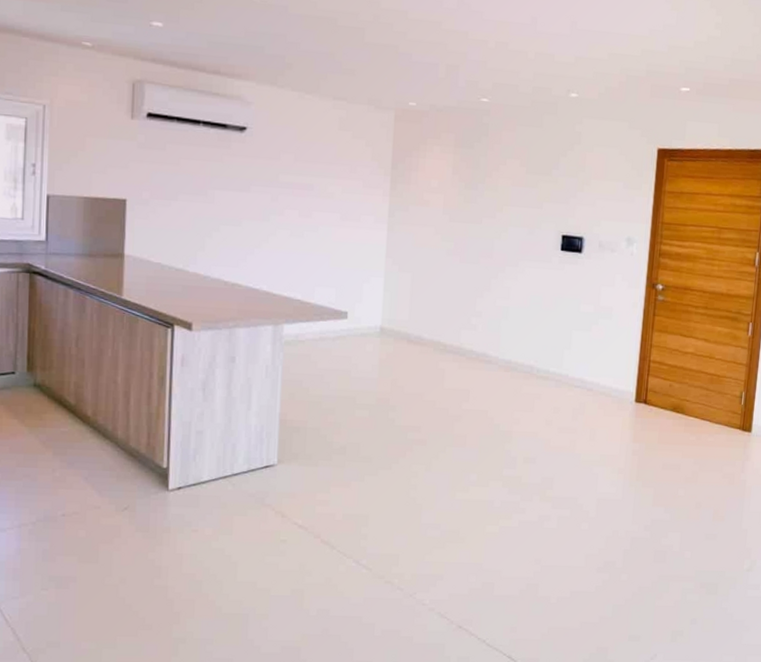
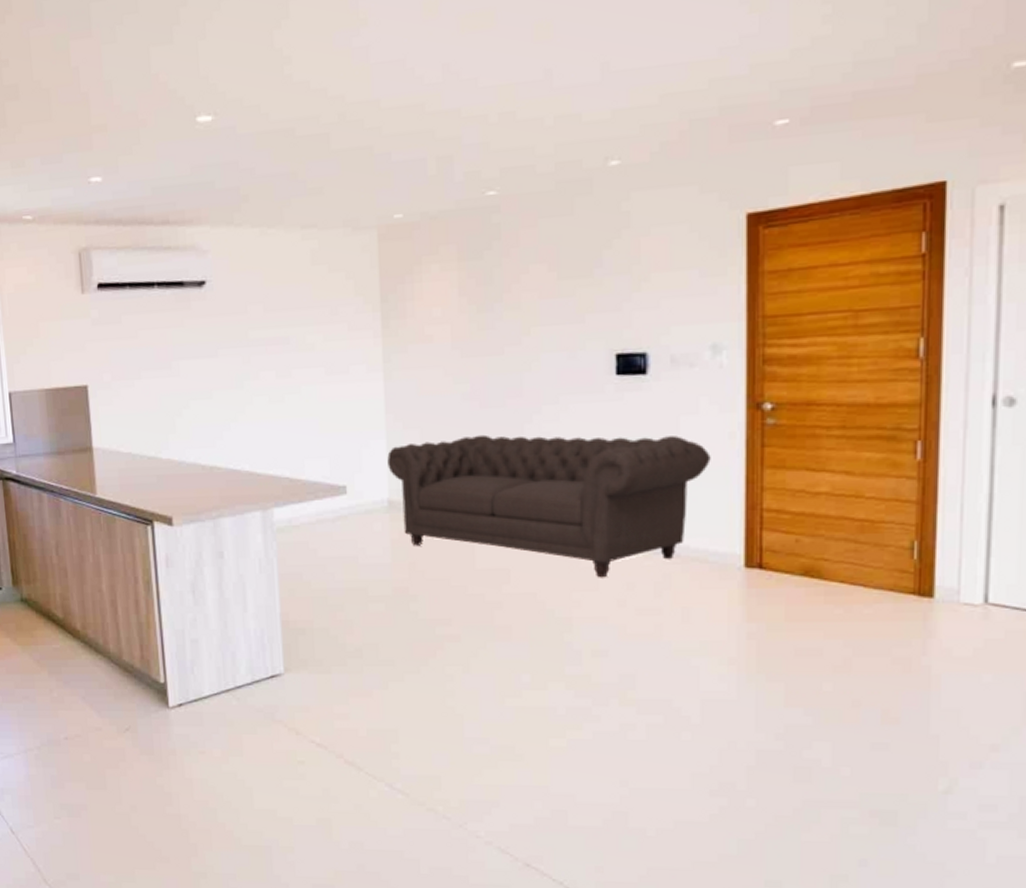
sofa: none [383,283,620,403] -> present [387,434,711,578]

